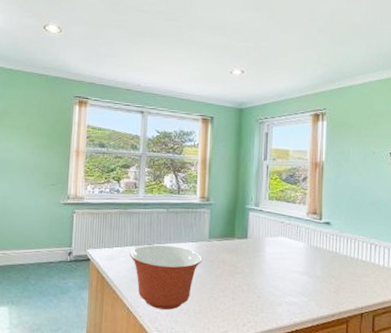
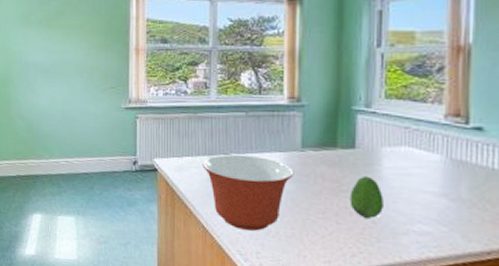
fruit: none [242,260,266,294] -> present [350,176,383,218]

